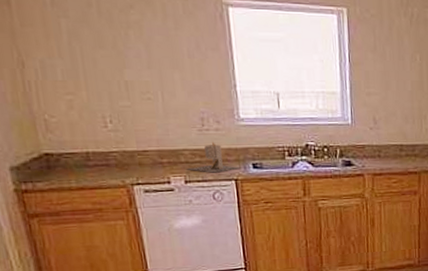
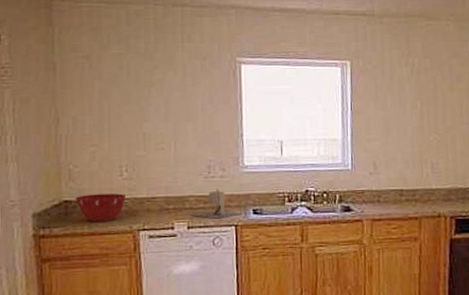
mixing bowl: none [56,146,115,177] -> present [75,193,127,222]

